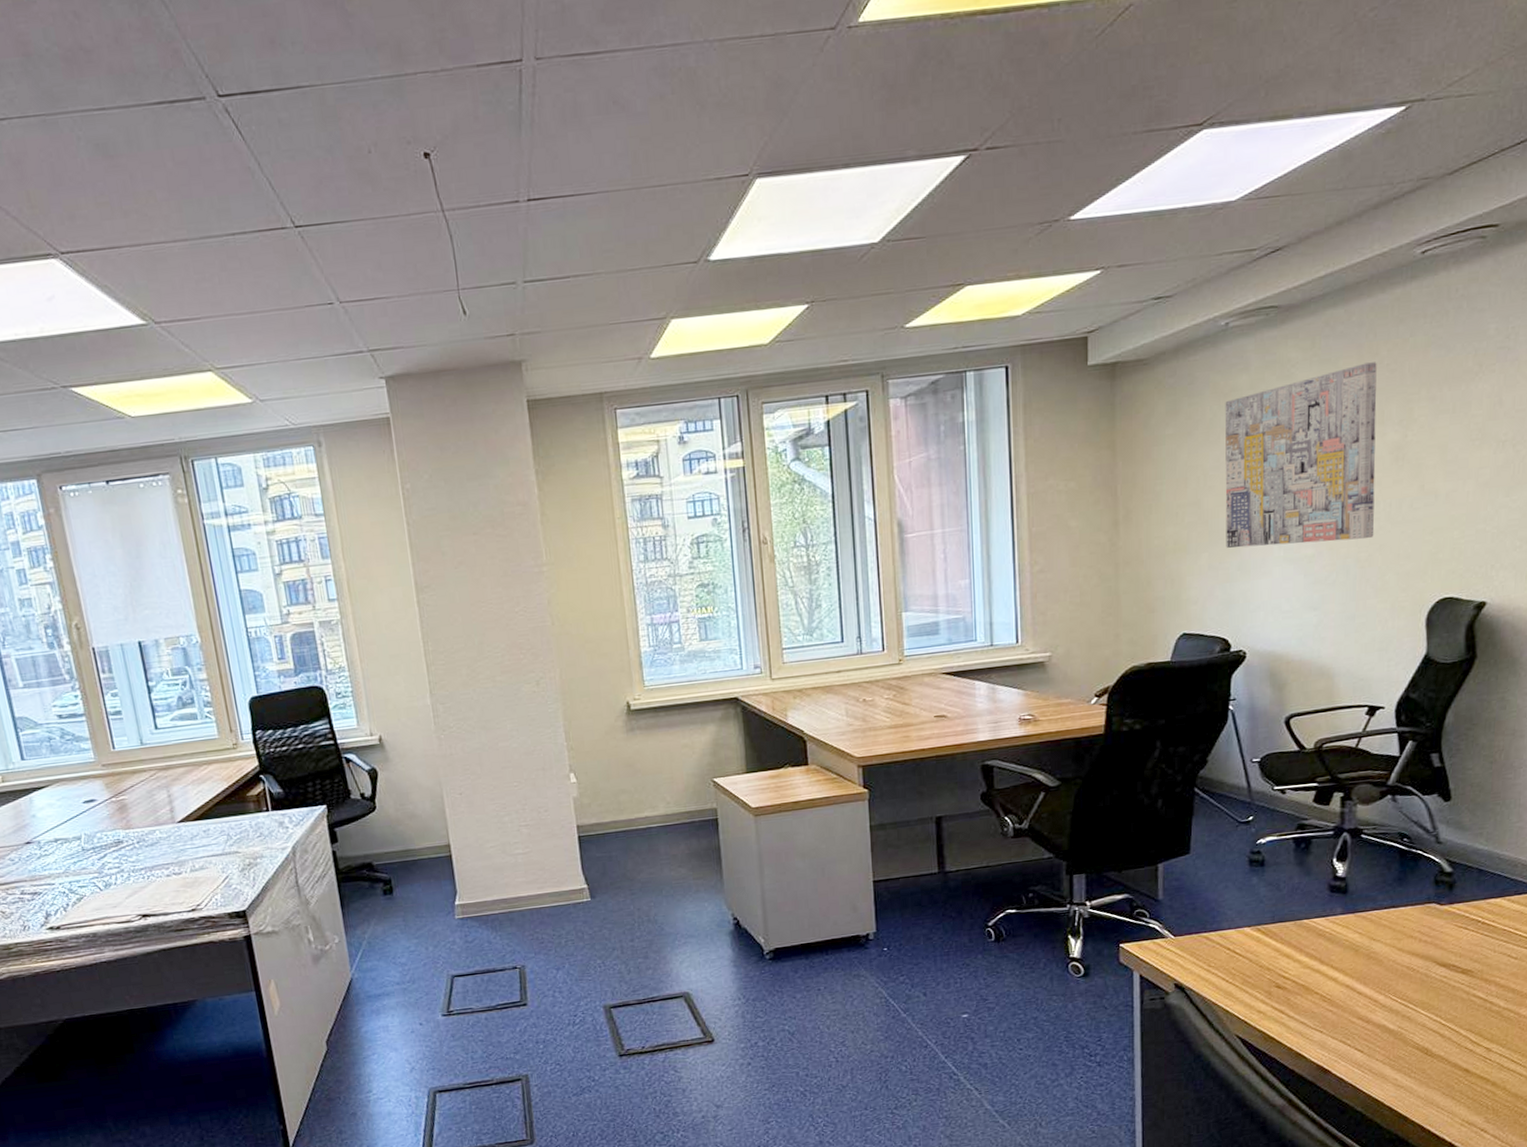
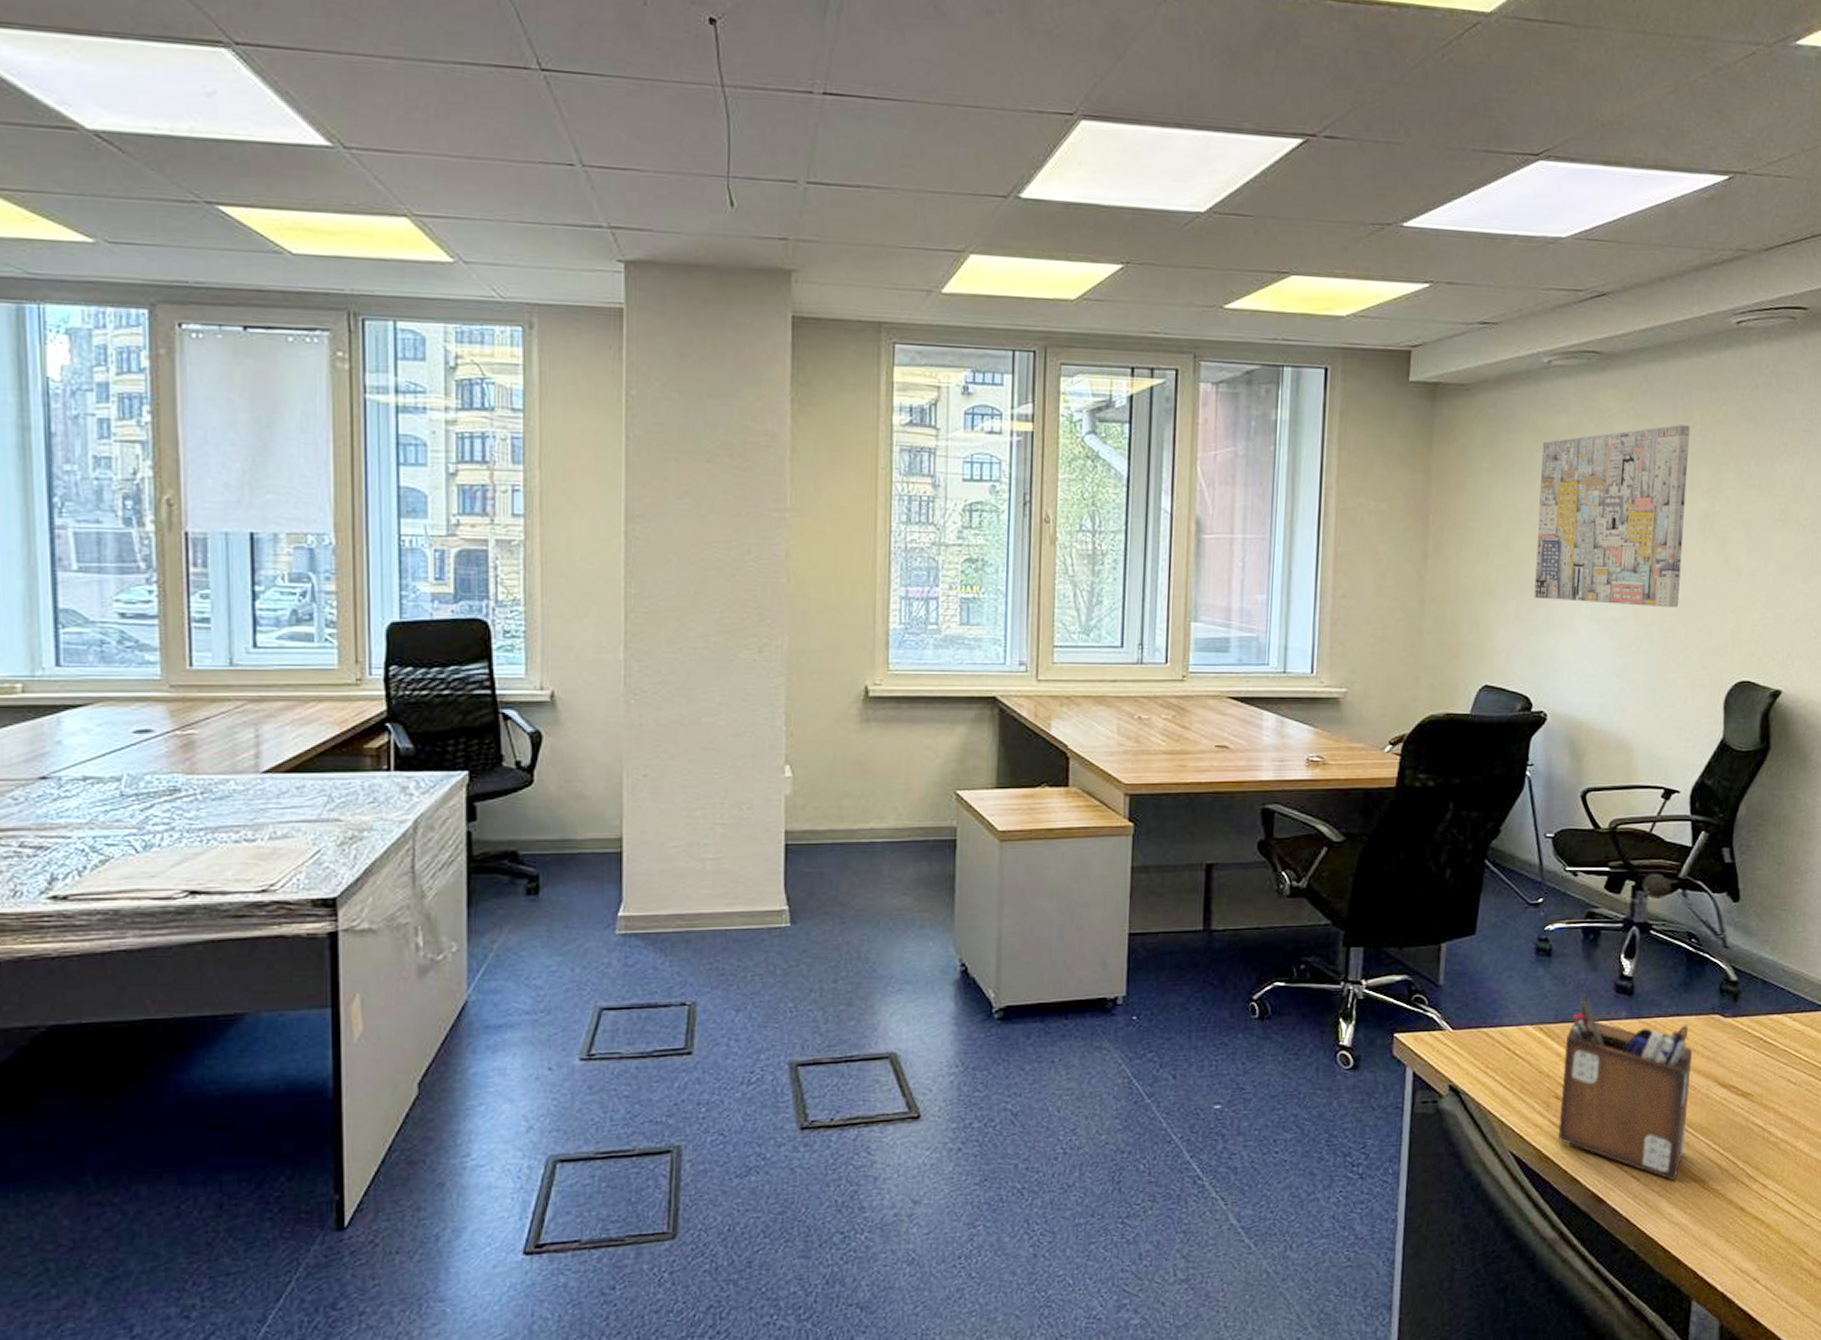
desk organizer: none [1281,896,1410,1051] -> present [1558,995,1693,1181]

